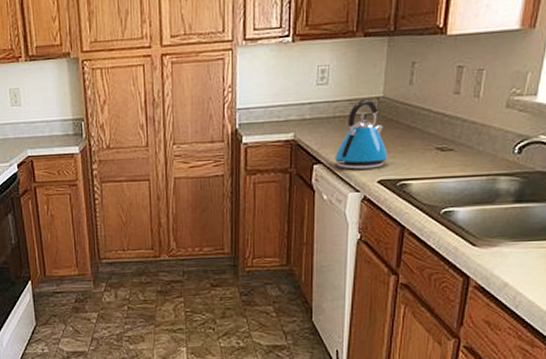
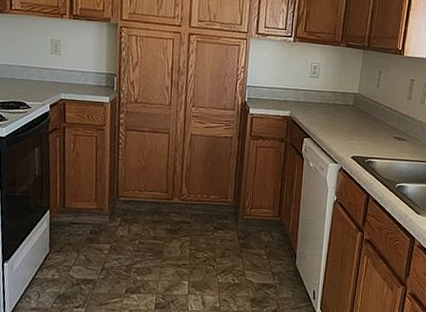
kettle: present [334,98,389,170] -> none [320,93,360,147]

